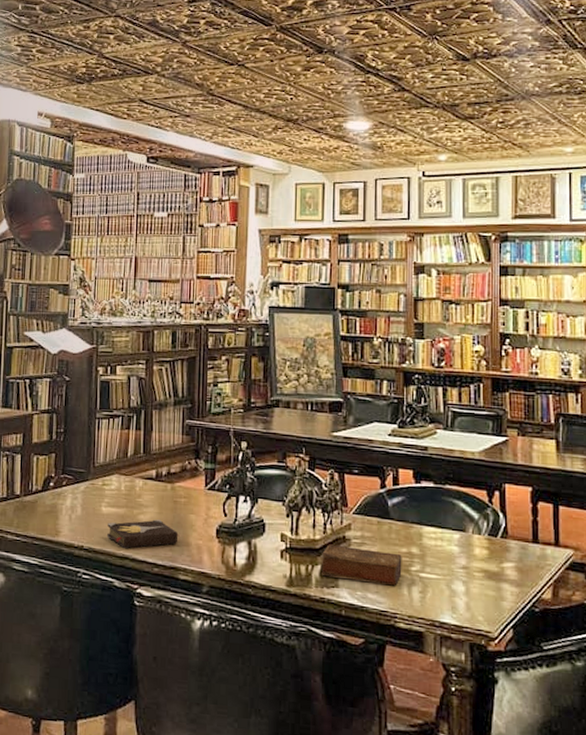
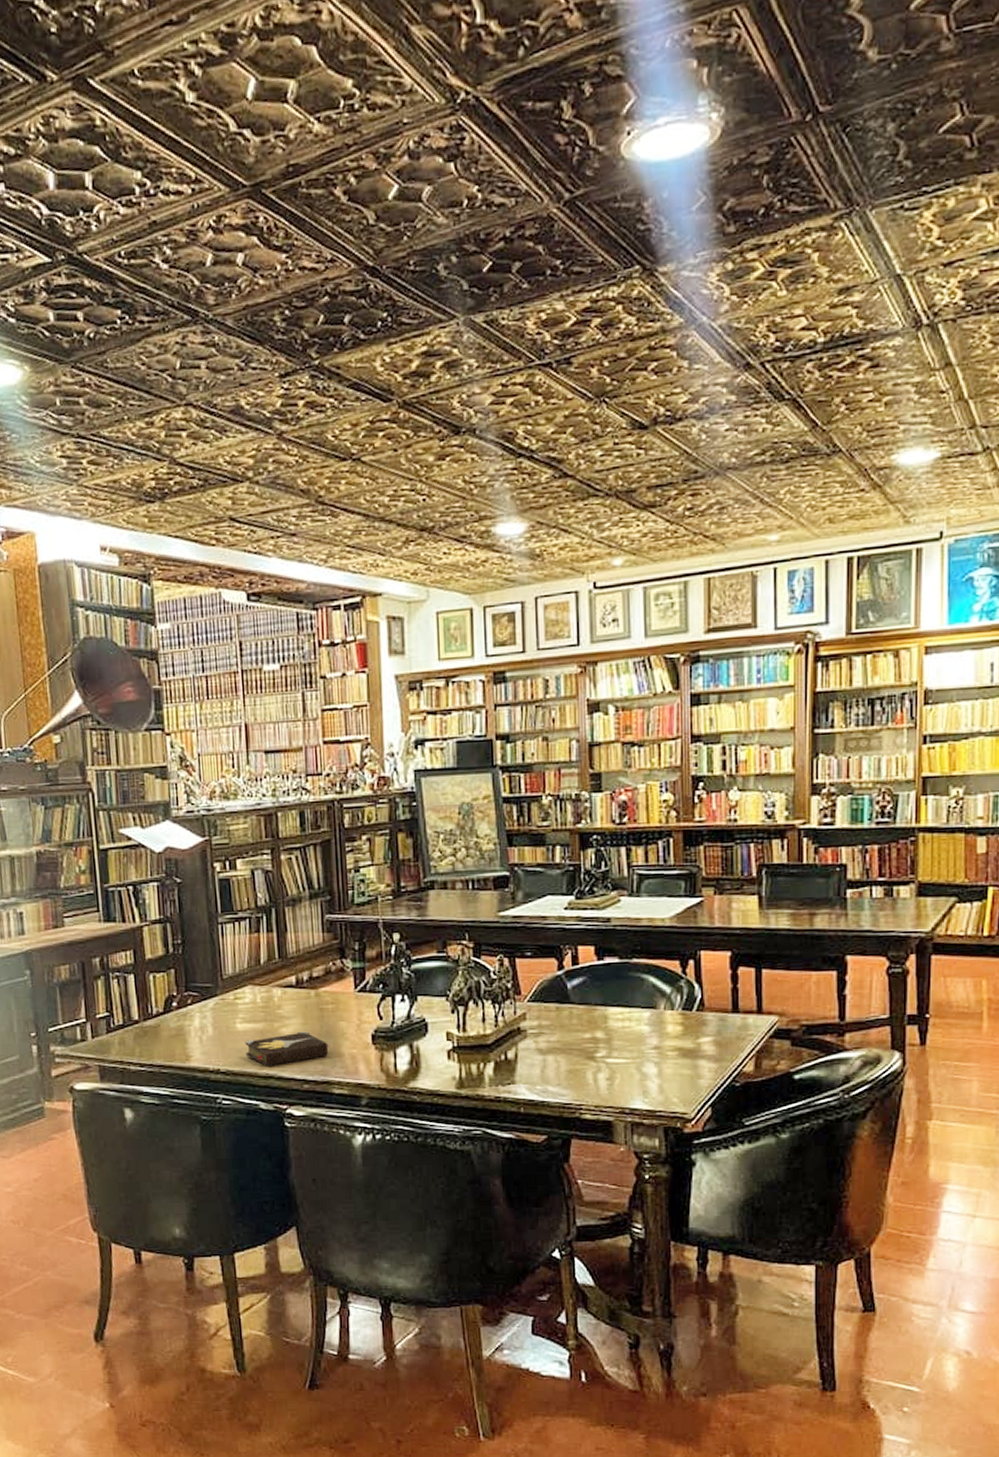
book: present [320,544,402,586] -> none [494,1037,586,1076]

